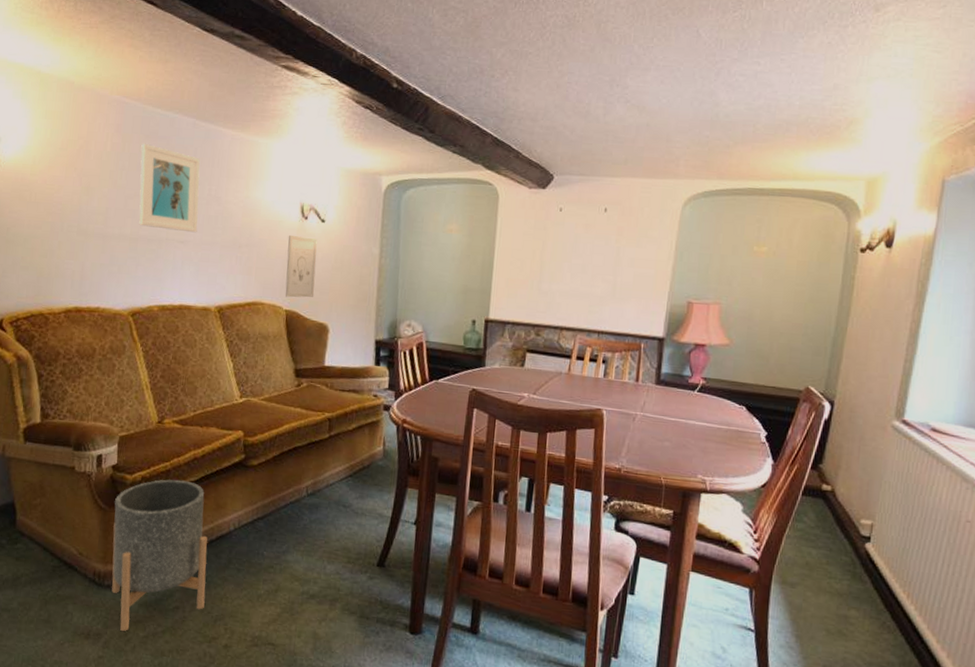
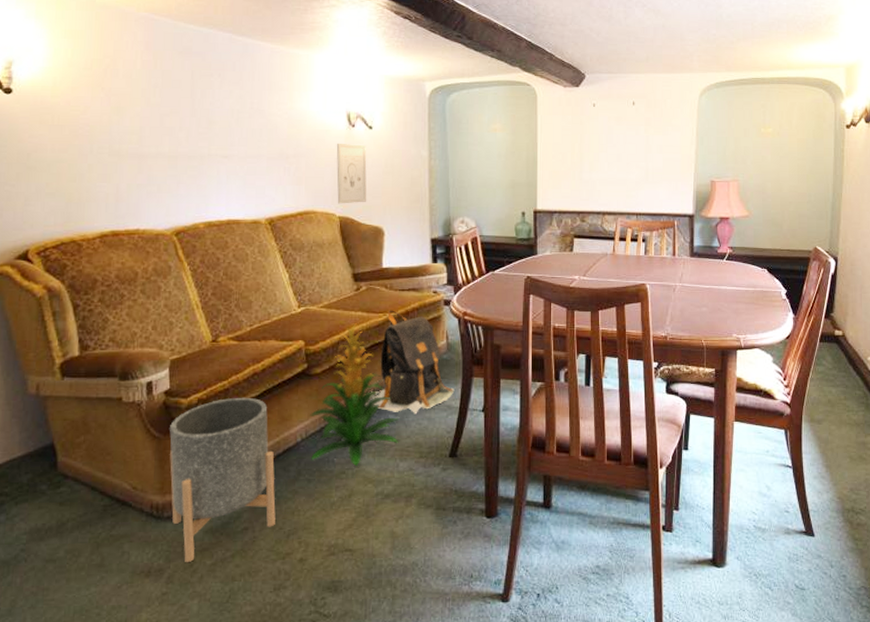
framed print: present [139,143,200,233] -> none [174,59,242,147]
indoor plant: none [242,419,329,562] -> present [310,323,398,466]
backpack: none [298,409,388,517] -> present [366,310,455,413]

